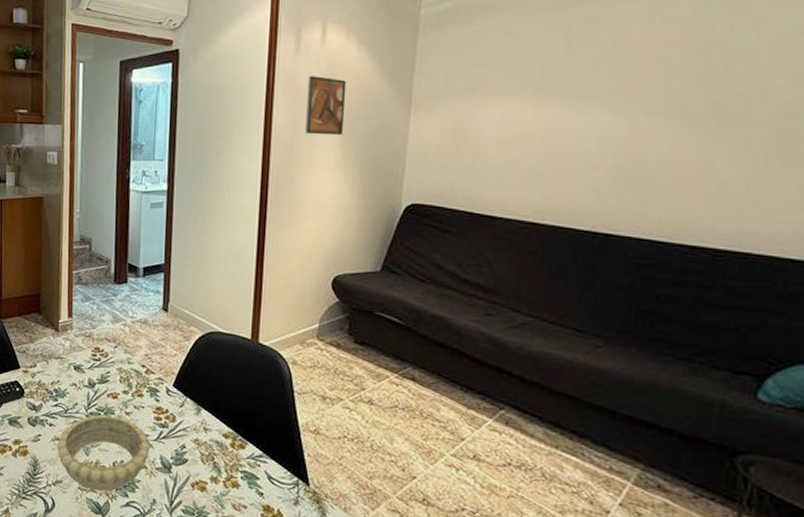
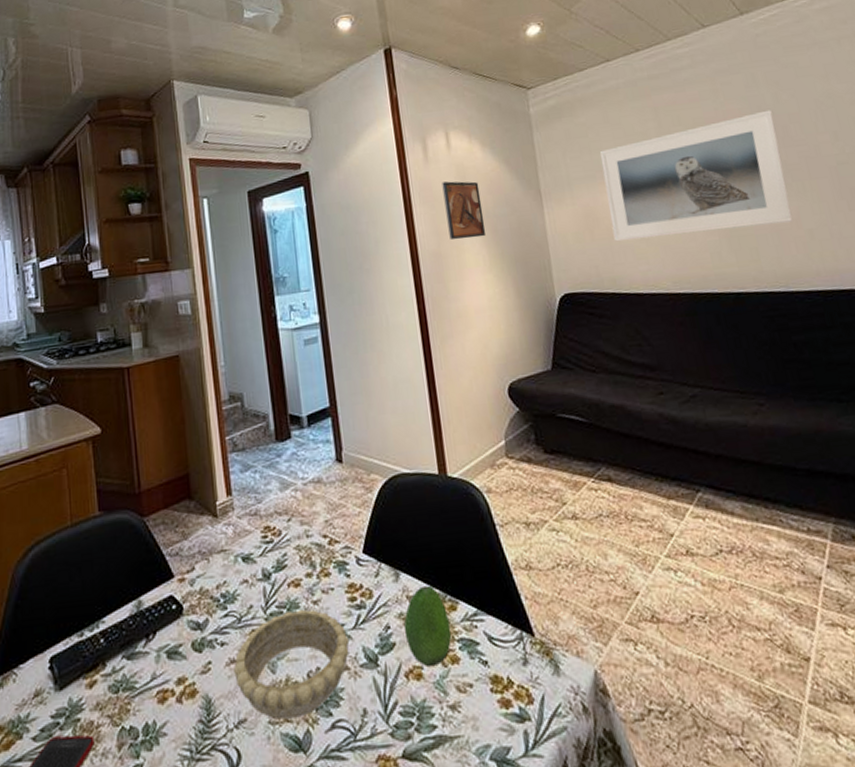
fruit: none [196,423,237,485] -> present [403,585,452,668]
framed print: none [480,40,719,170] -> present [599,110,793,242]

